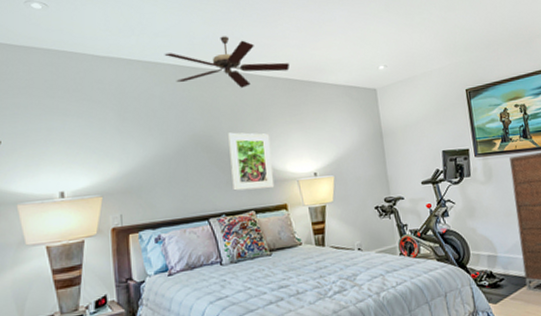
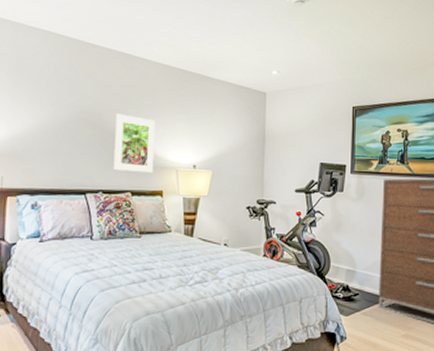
ceiling fan: present [164,36,290,88] -> none [65,17,185,72]

